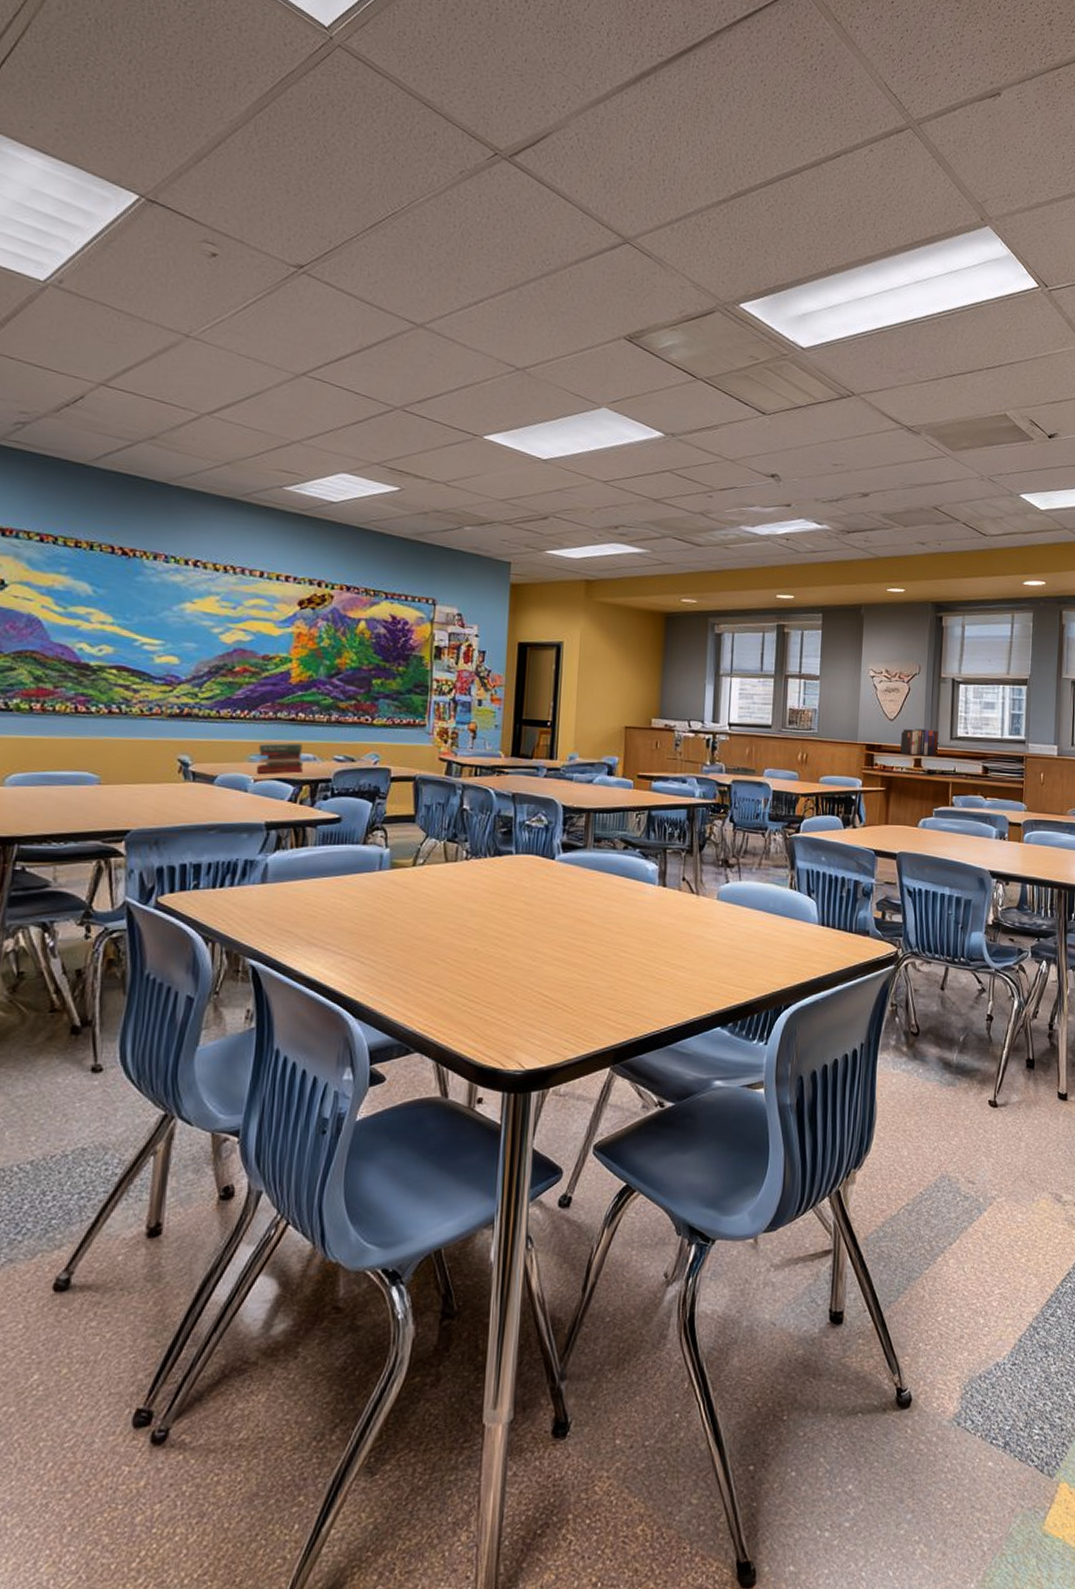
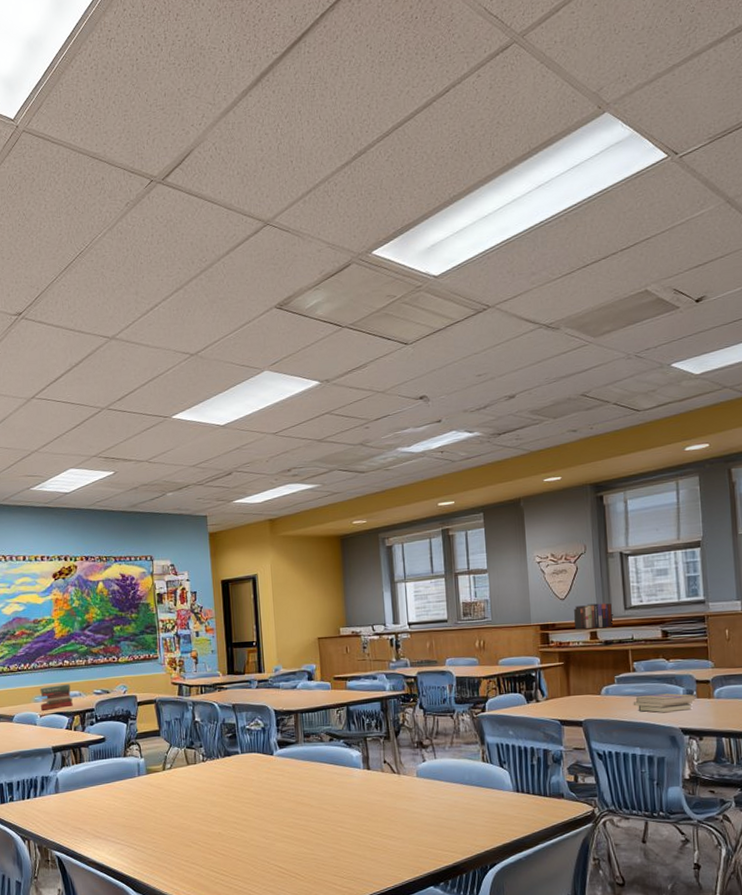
books: none [947,832,1007,854] -> present [633,693,696,713]

